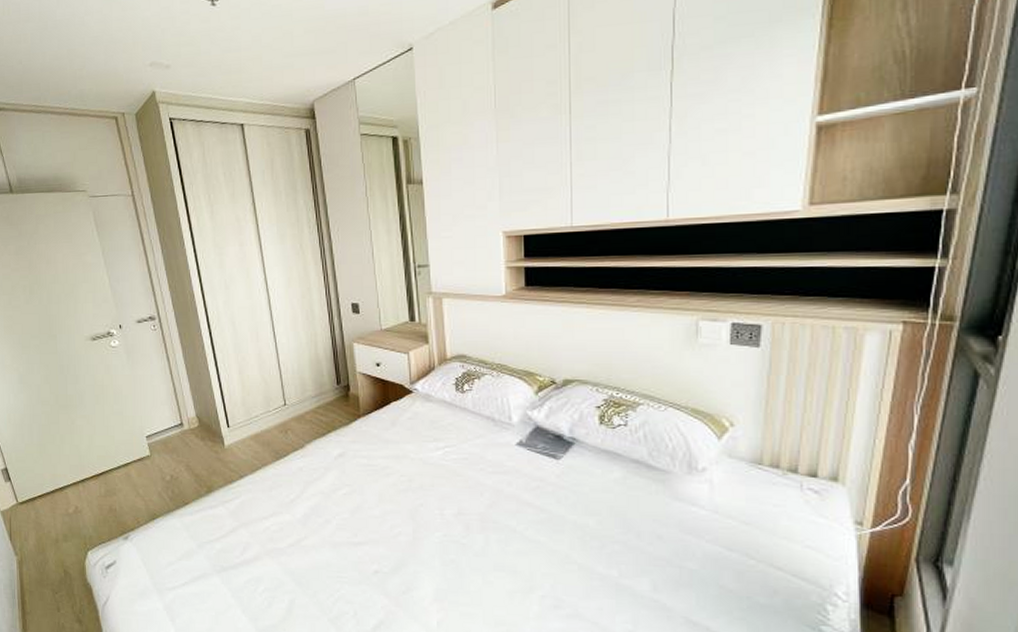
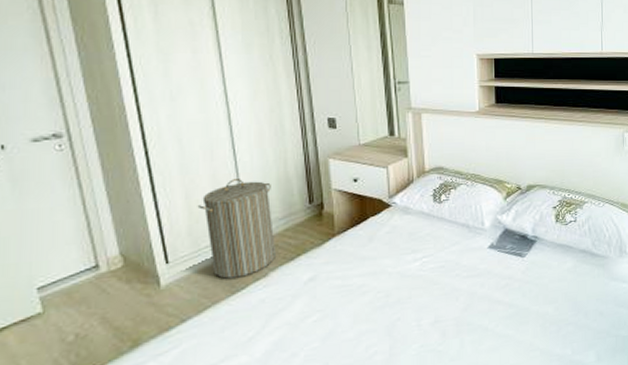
laundry hamper: none [248,359,310,446] -> present [197,179,275,279]

